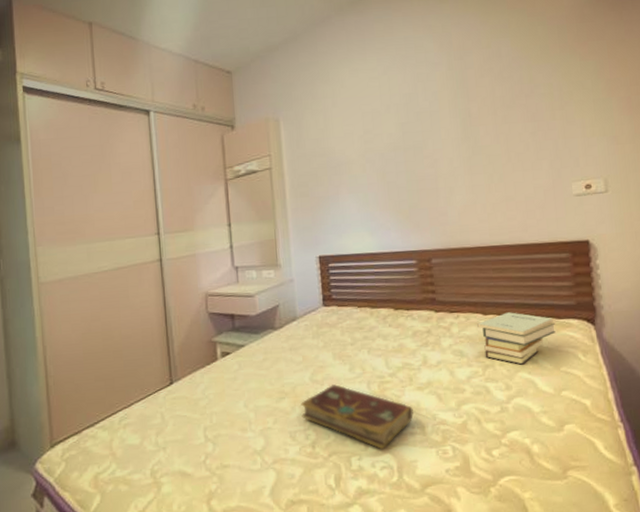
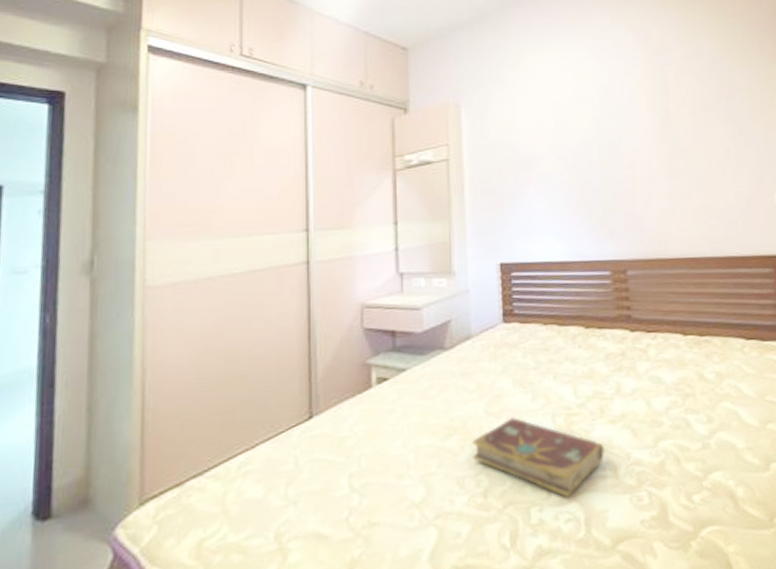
books: present [477,312,556,365] -> none [676,332,760,393]

